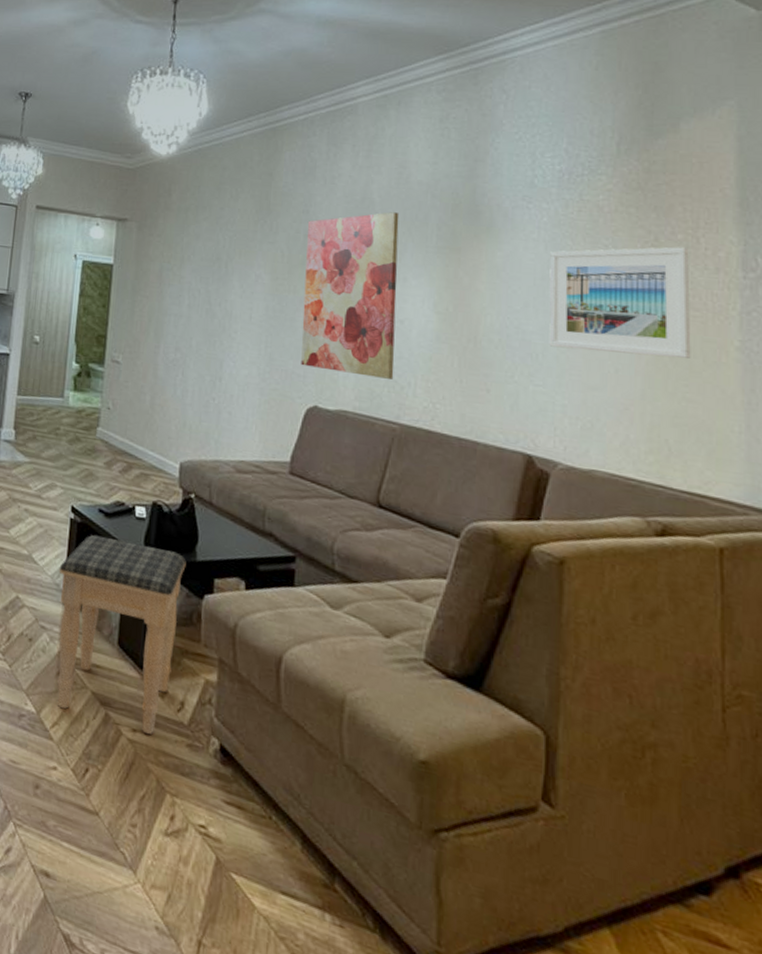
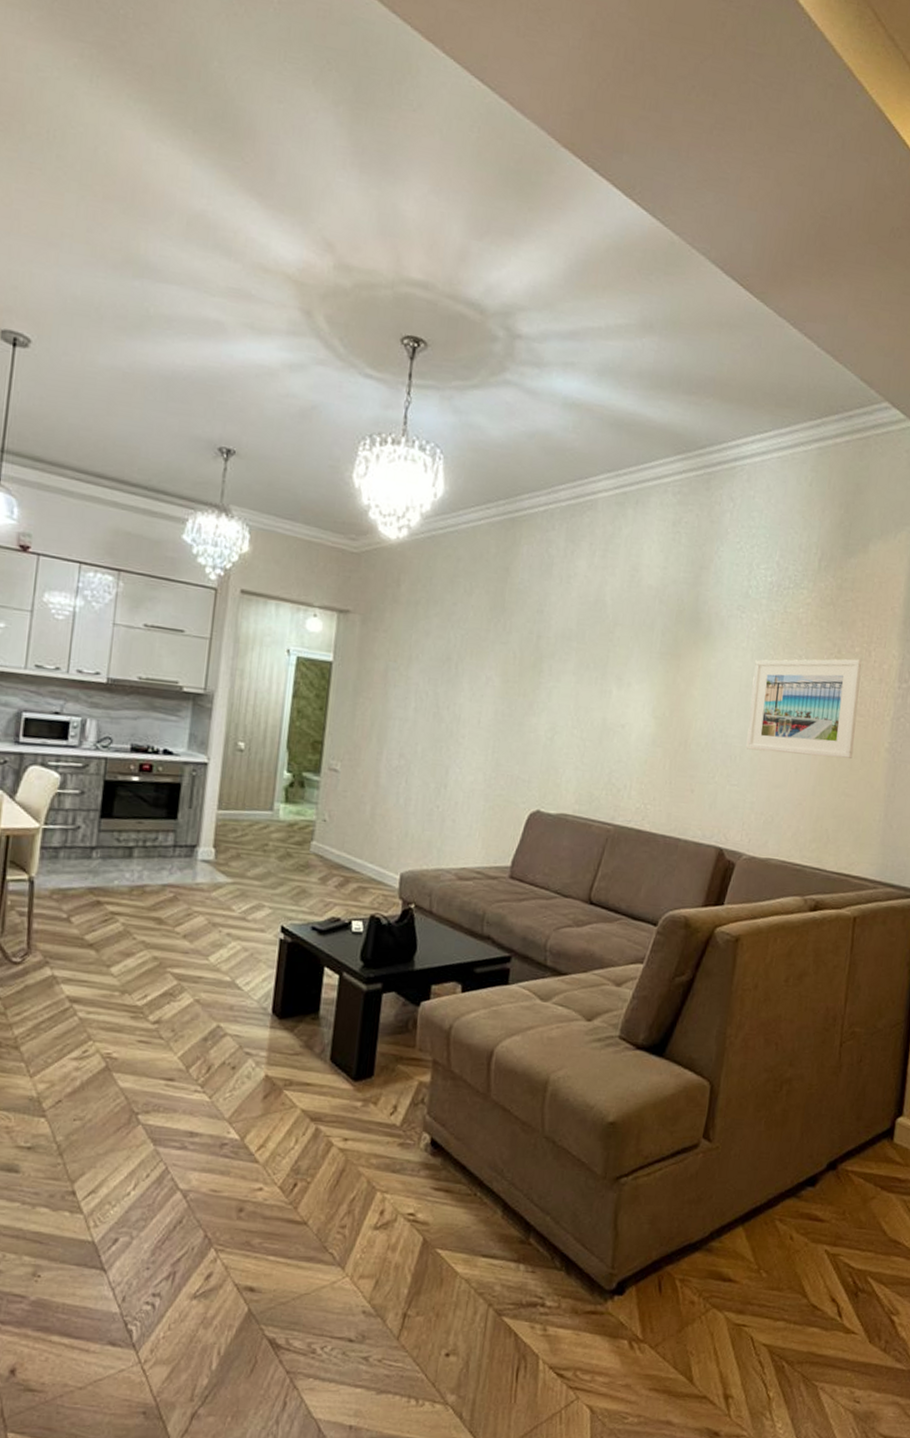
footstool: present [57,534,186,735] -> none [263,953,404,1140]
wall art: present [301,212,400,379] -> none [526,615,629,783]

